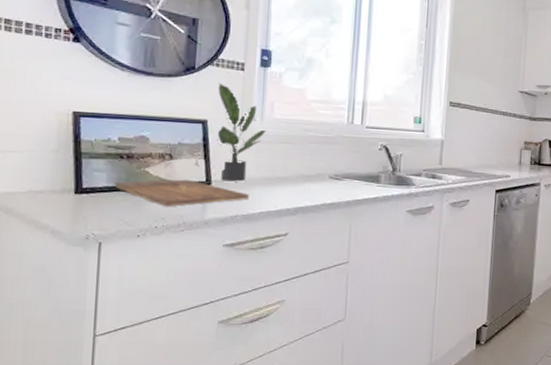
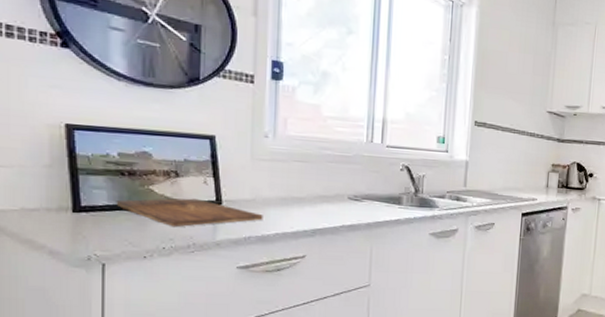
potted plant: present [216,82,267,182] -> none [226,95,281,202]

